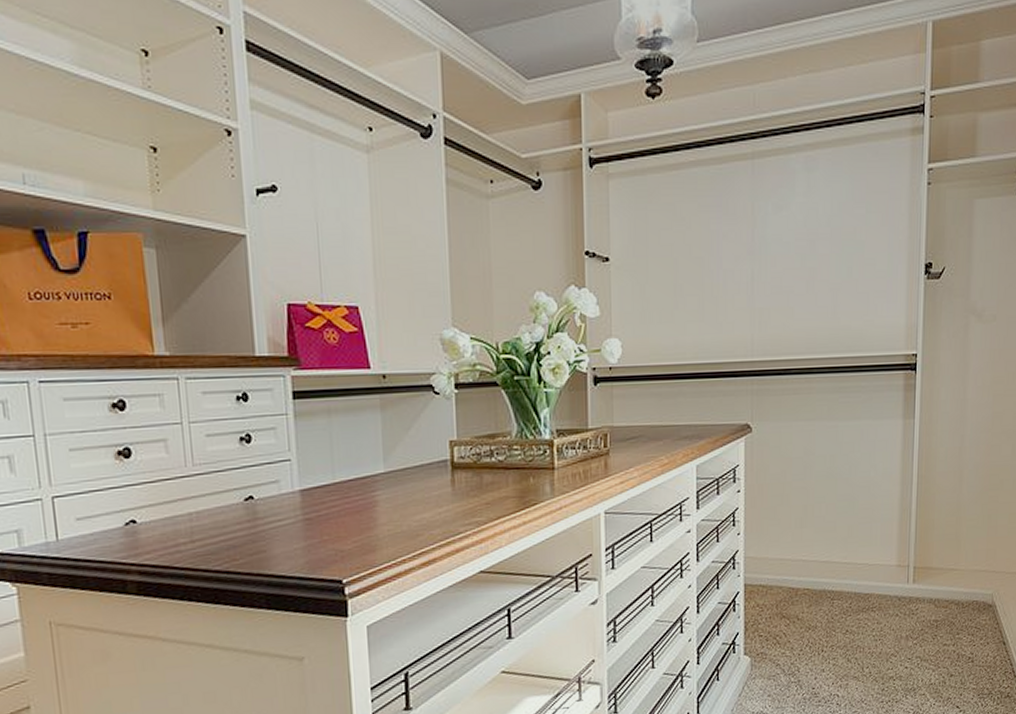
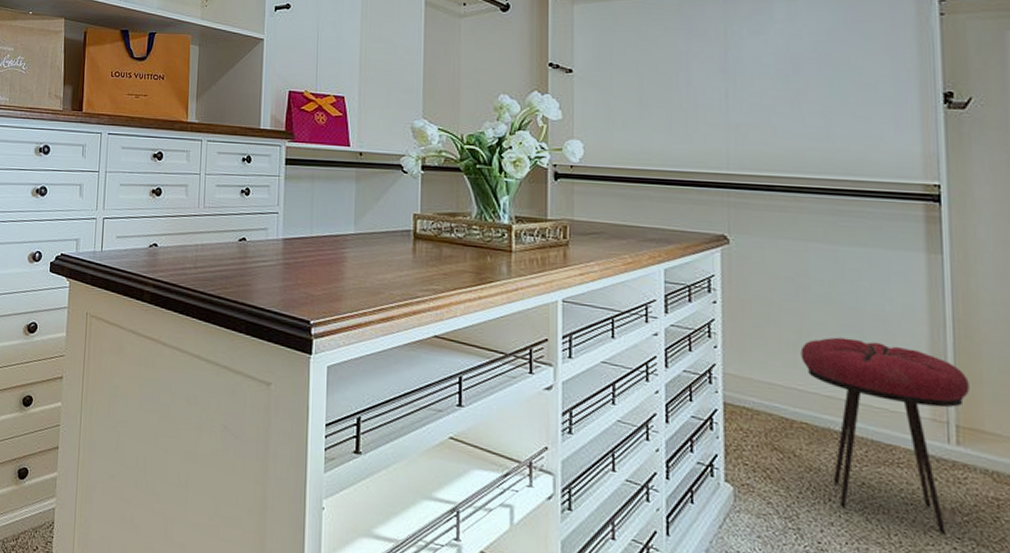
stool: none [806,506,925,658] -> present [800,337,970,534]

